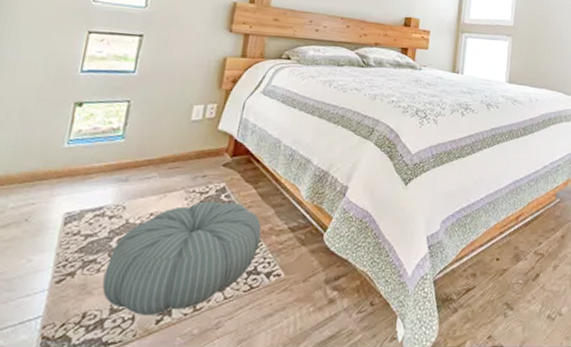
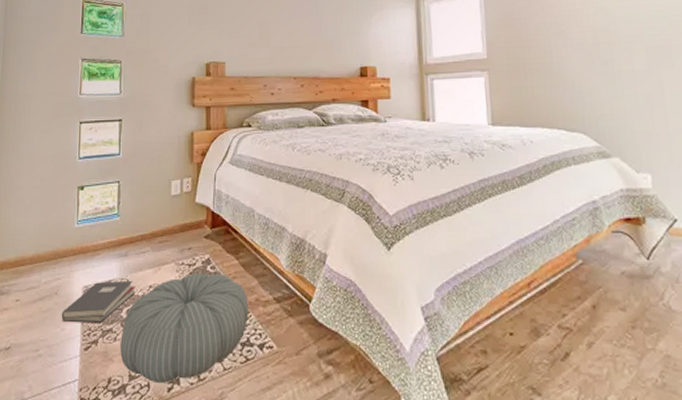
hardback book: none [29,207,133,253] -> present [61,280,136,323]

